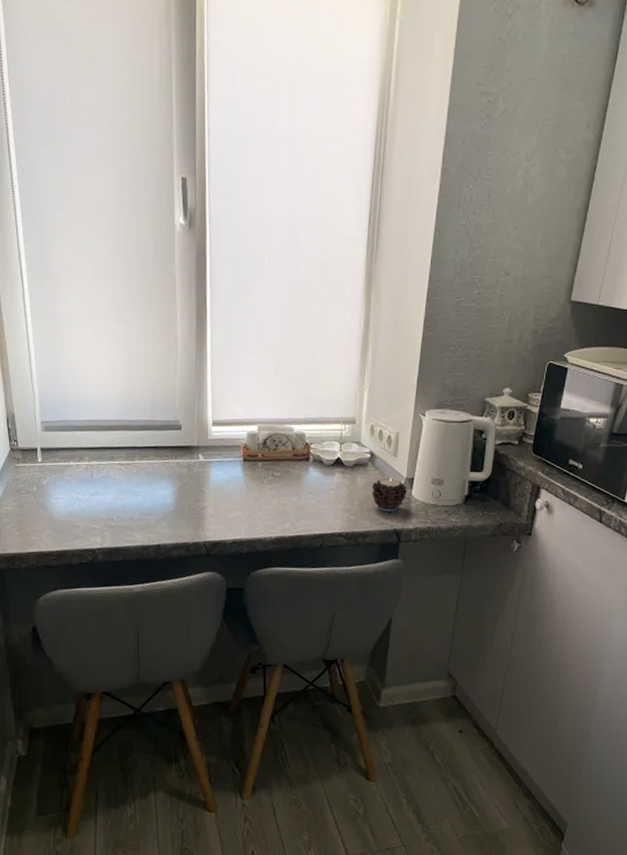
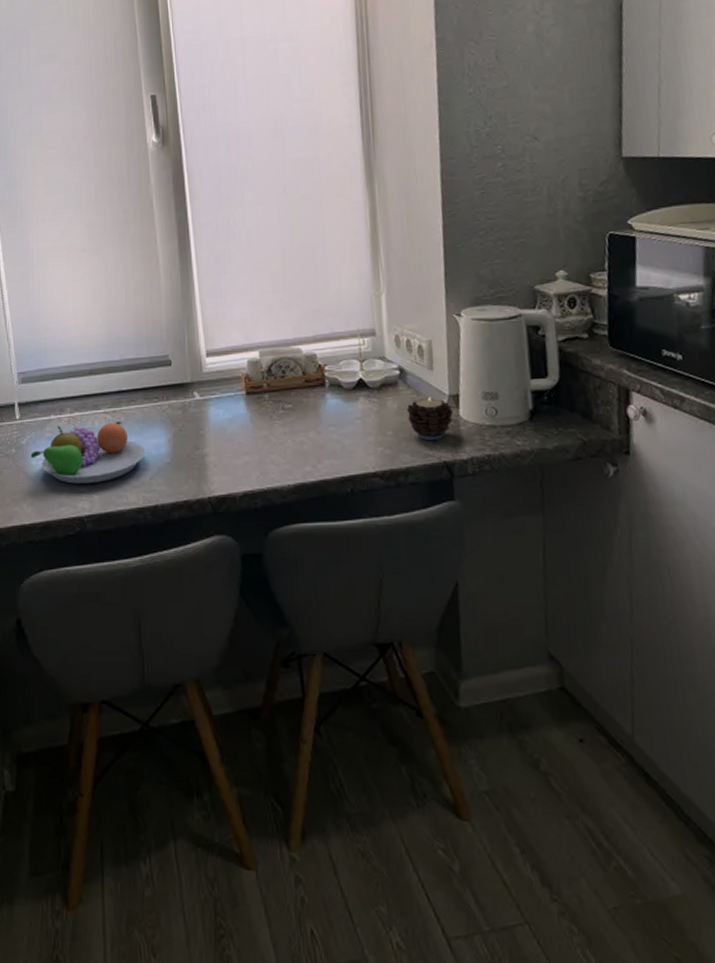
fruit bowl: none [50,471,153,522] -> present [30,421,146,484]

